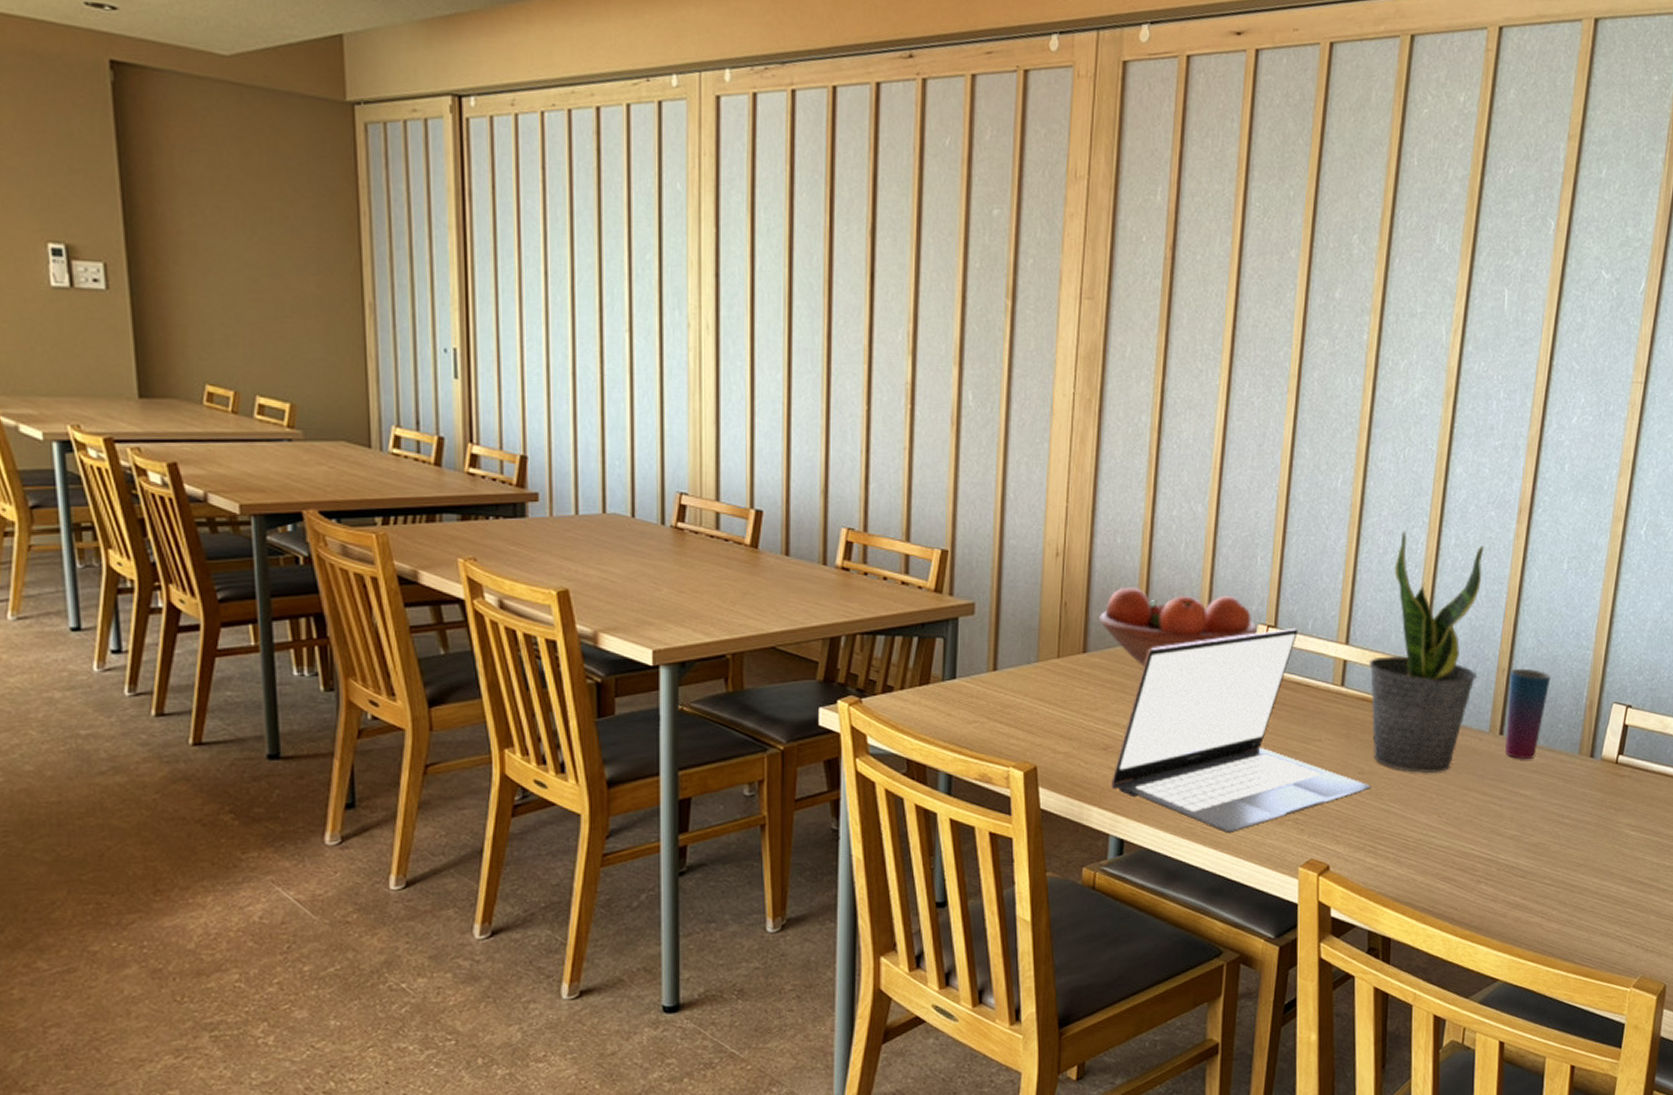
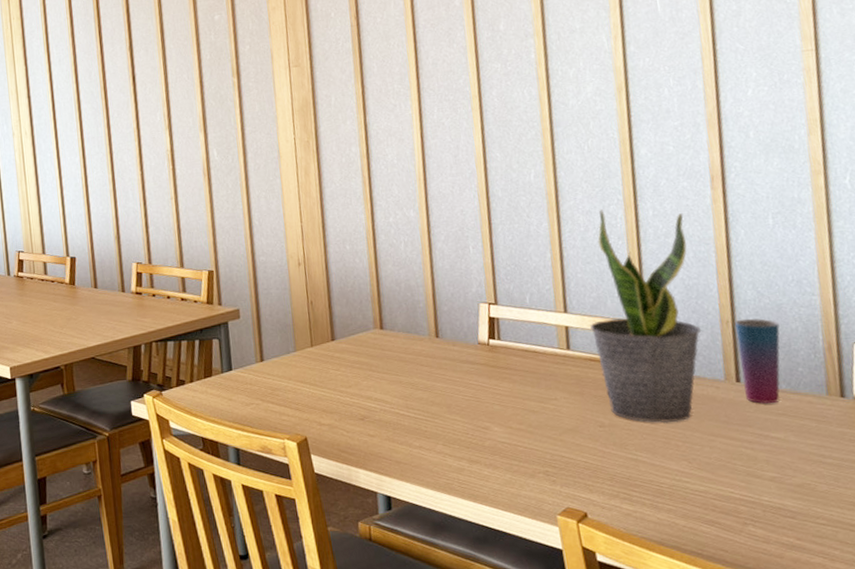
fruit bowl: present [1099,587,1258,667] -> none [341,282,481,348]
laptop: present [1110,627,1371,833] -> none [371,302,615,487]

